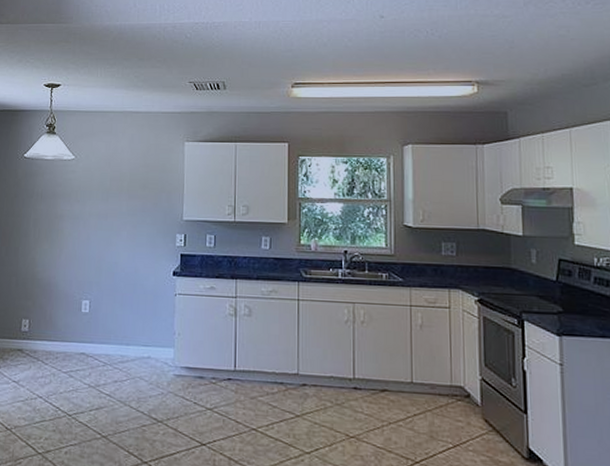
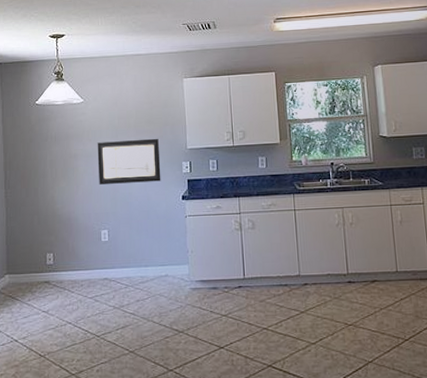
wall art: none [84,204,153,253] -> present [97,138,161,185]

